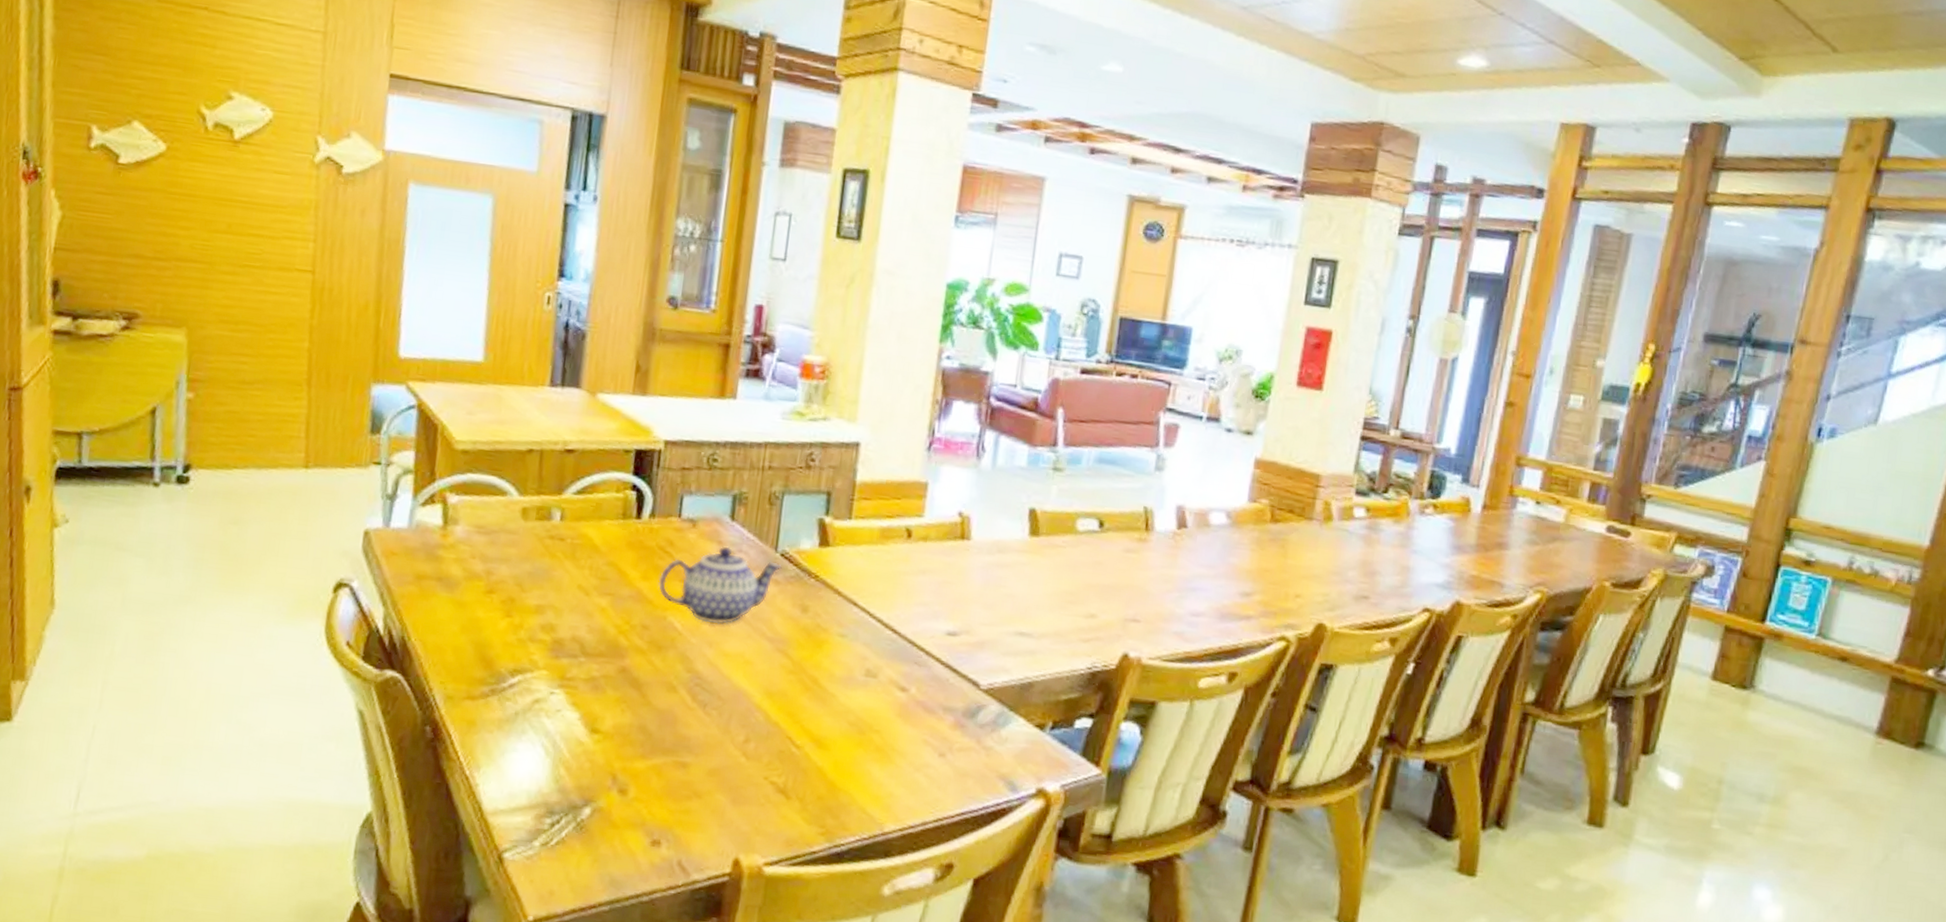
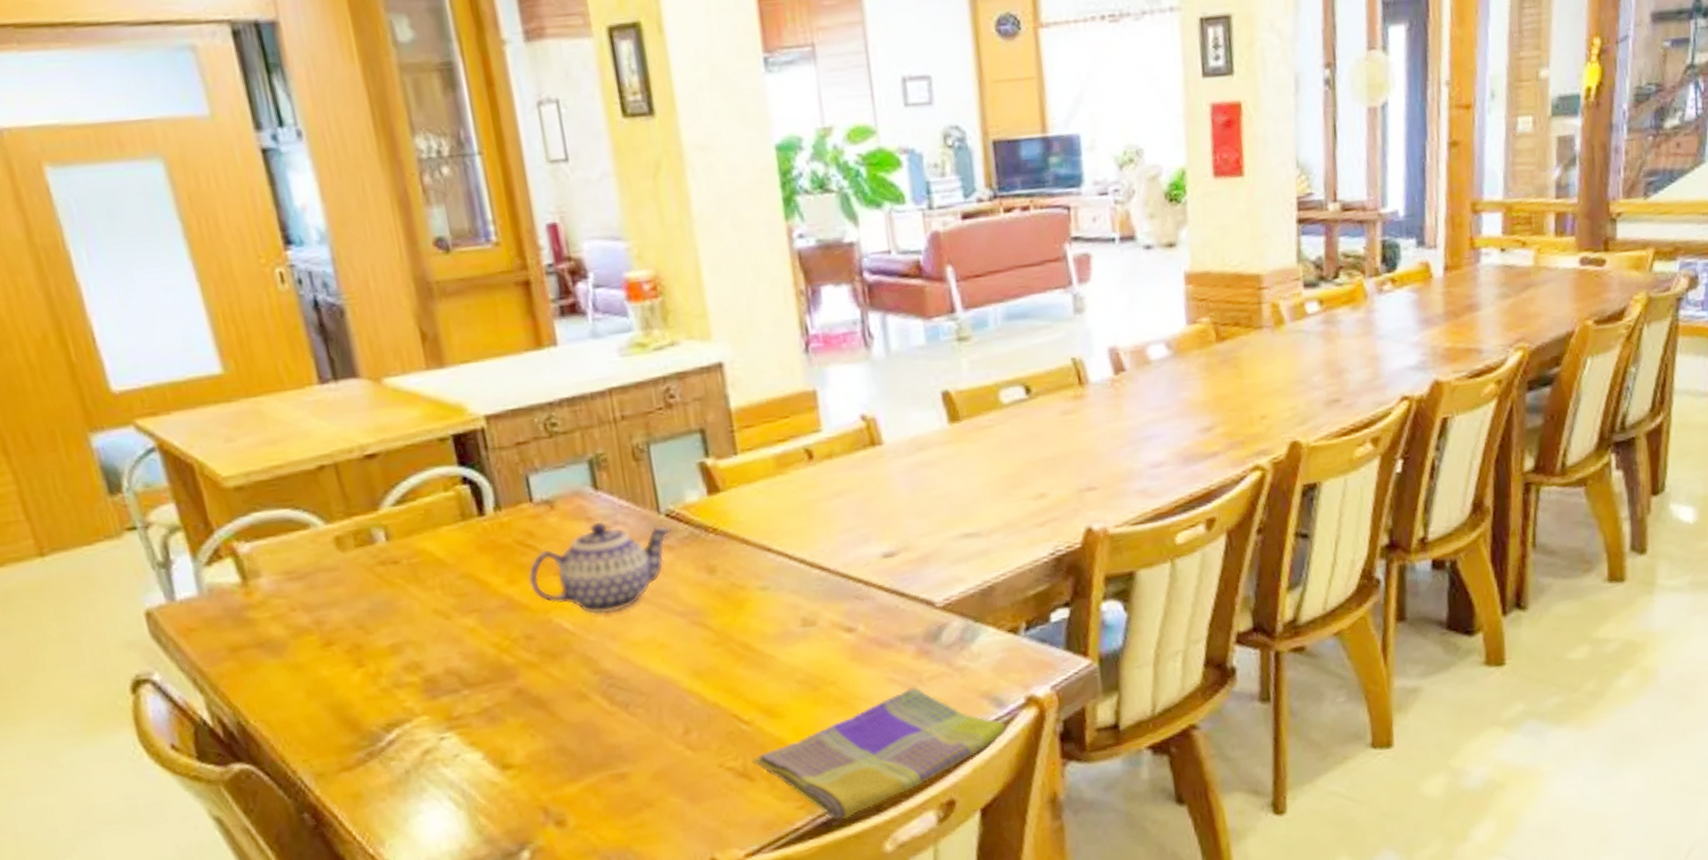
dish towel: none [792,753,1014,855] -> present [752,687,1007,820]

